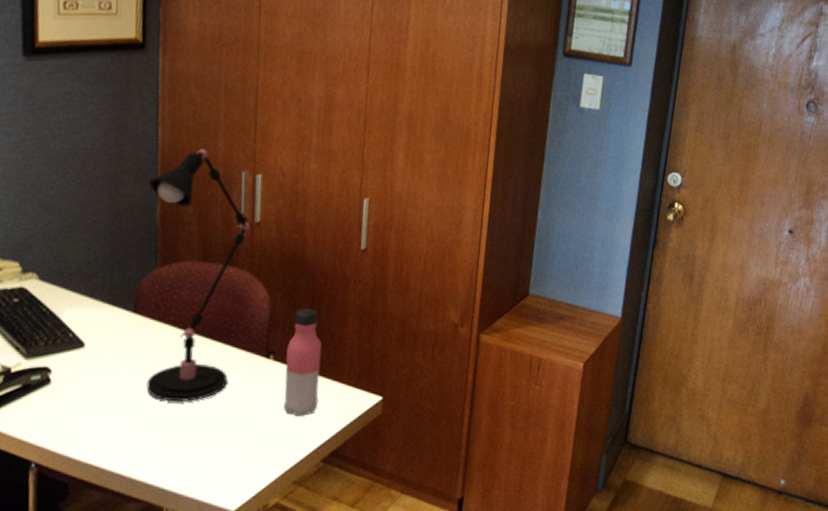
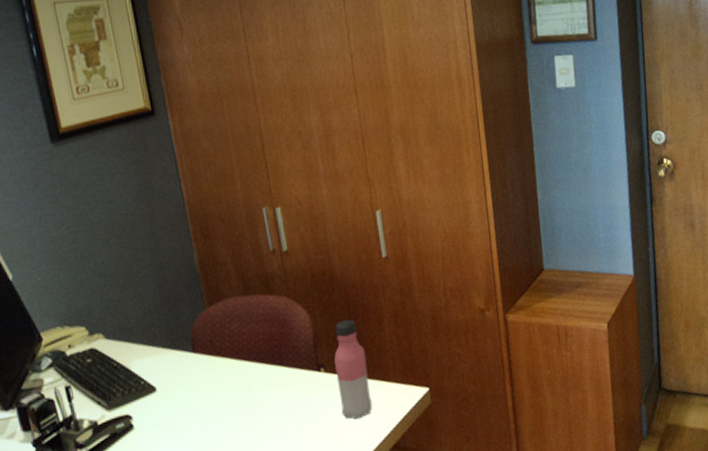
desk lamp: present [146,149,250,402] -> none [182,194,288,426]

